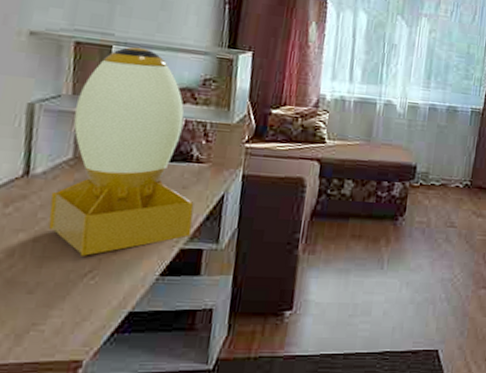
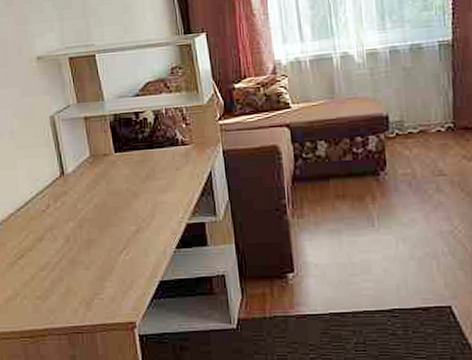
desk lamp: present [48,46,195,256] -> none [82,51,192,237]

